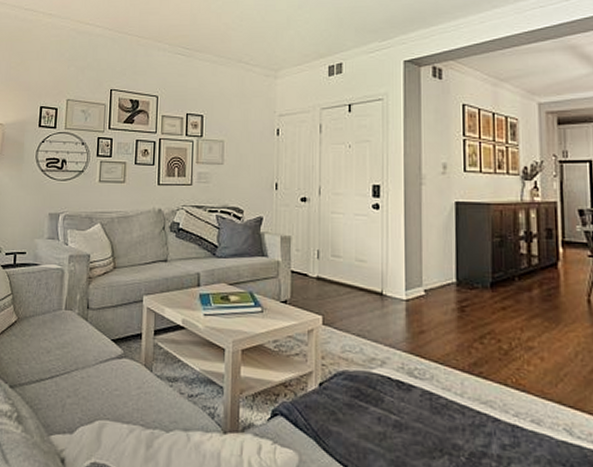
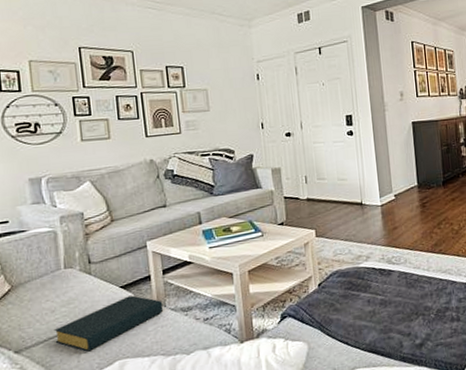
hardback book: none [45,351,150,403] -> present [54,295,164,352]

